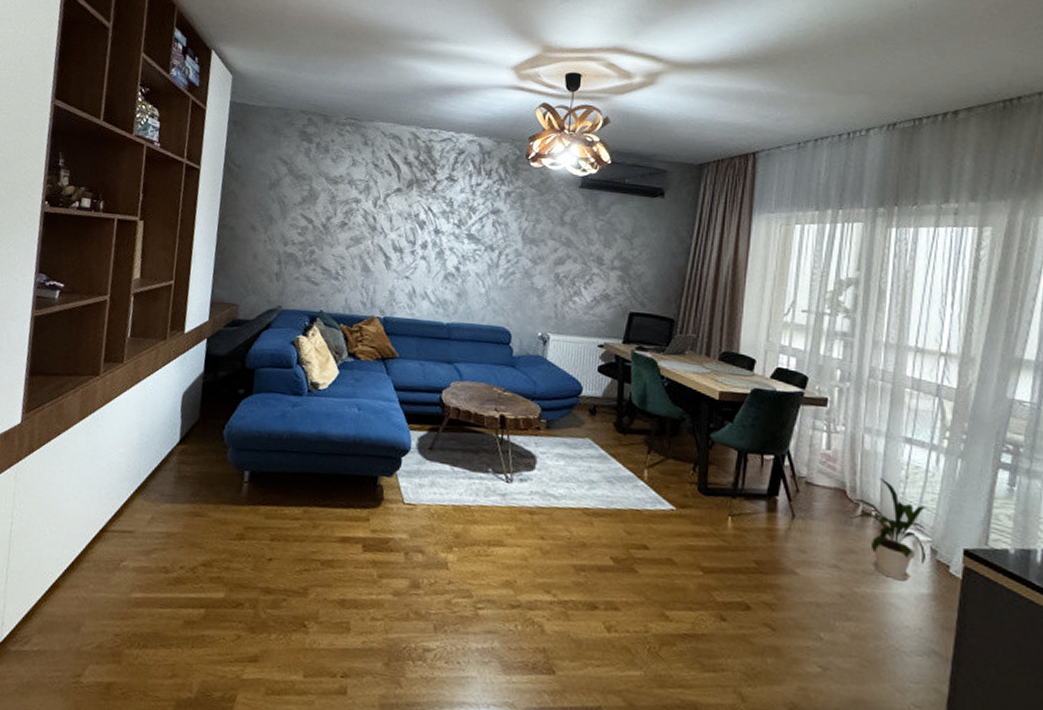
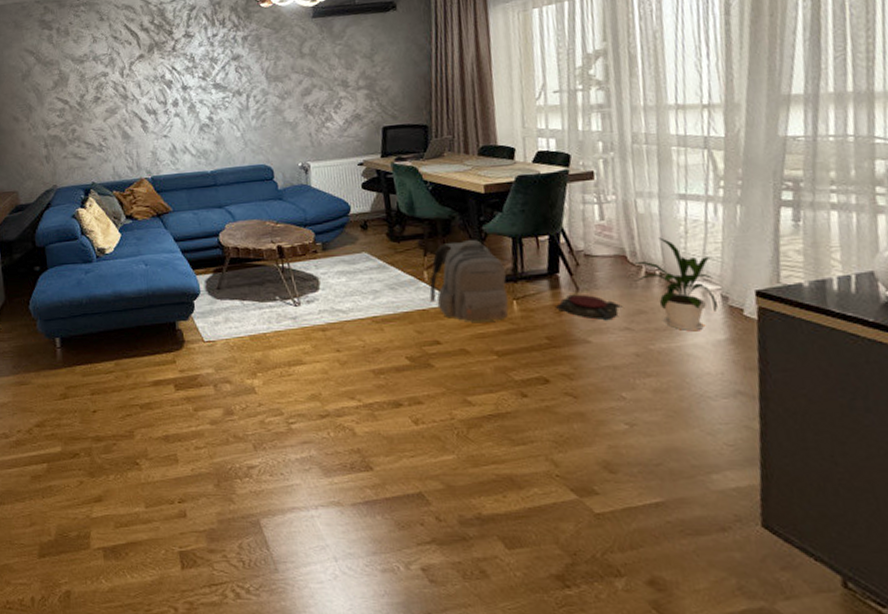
backpack: none [646,444,725,535] -> present [429,239,509,322]
robot vacuum: none [768,520,835,555] -> present [554,294,623,321]

